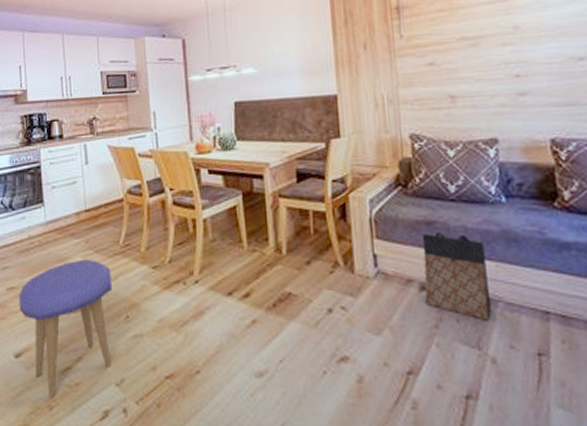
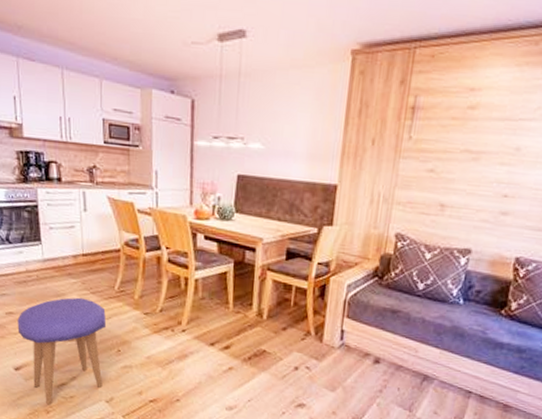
bag: present [421,233,491,321] -> none [376,319,435,392]

